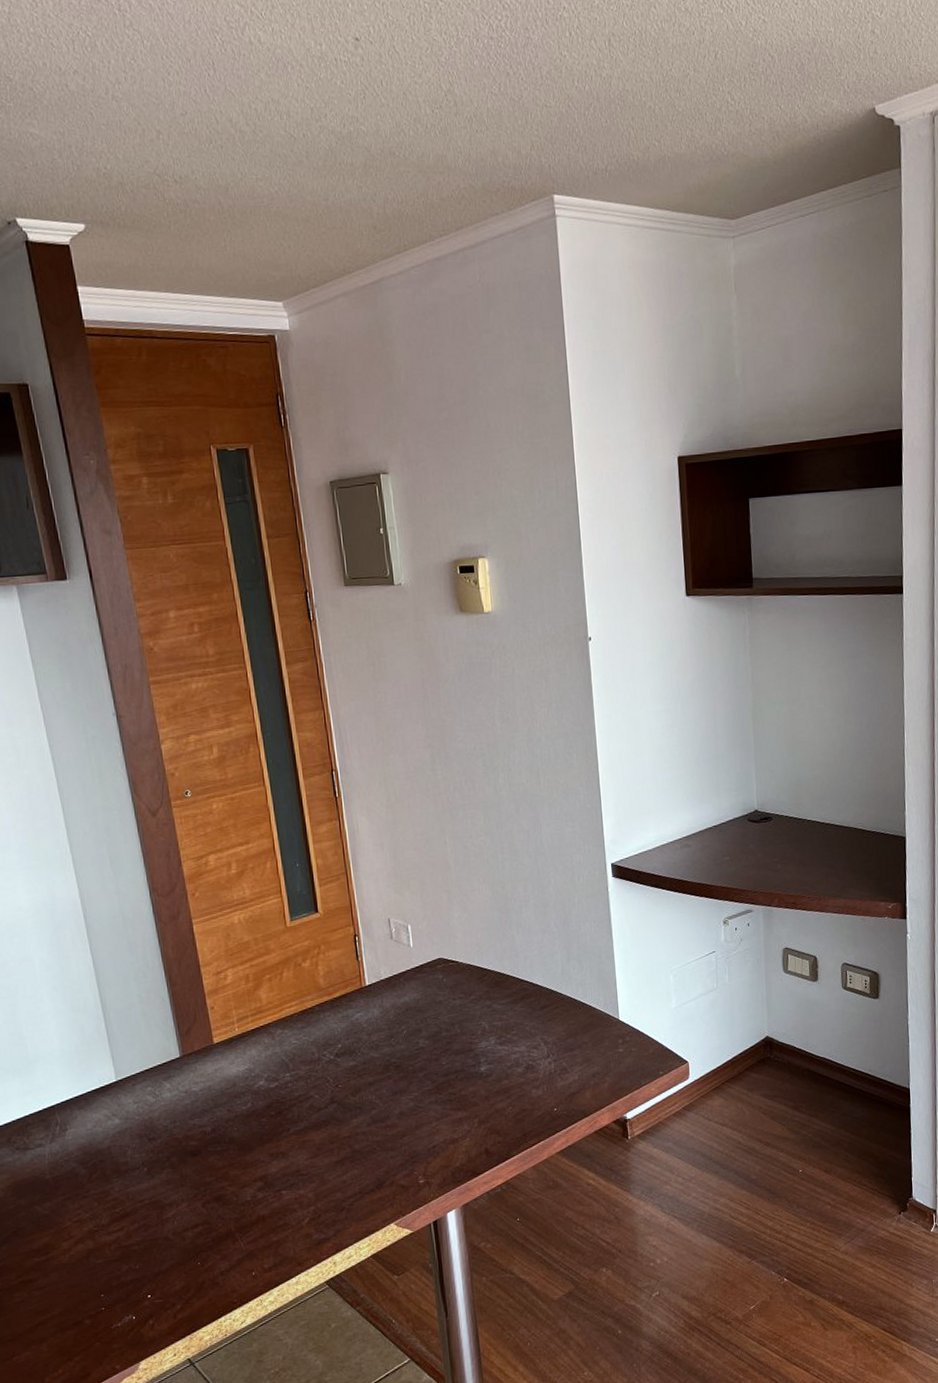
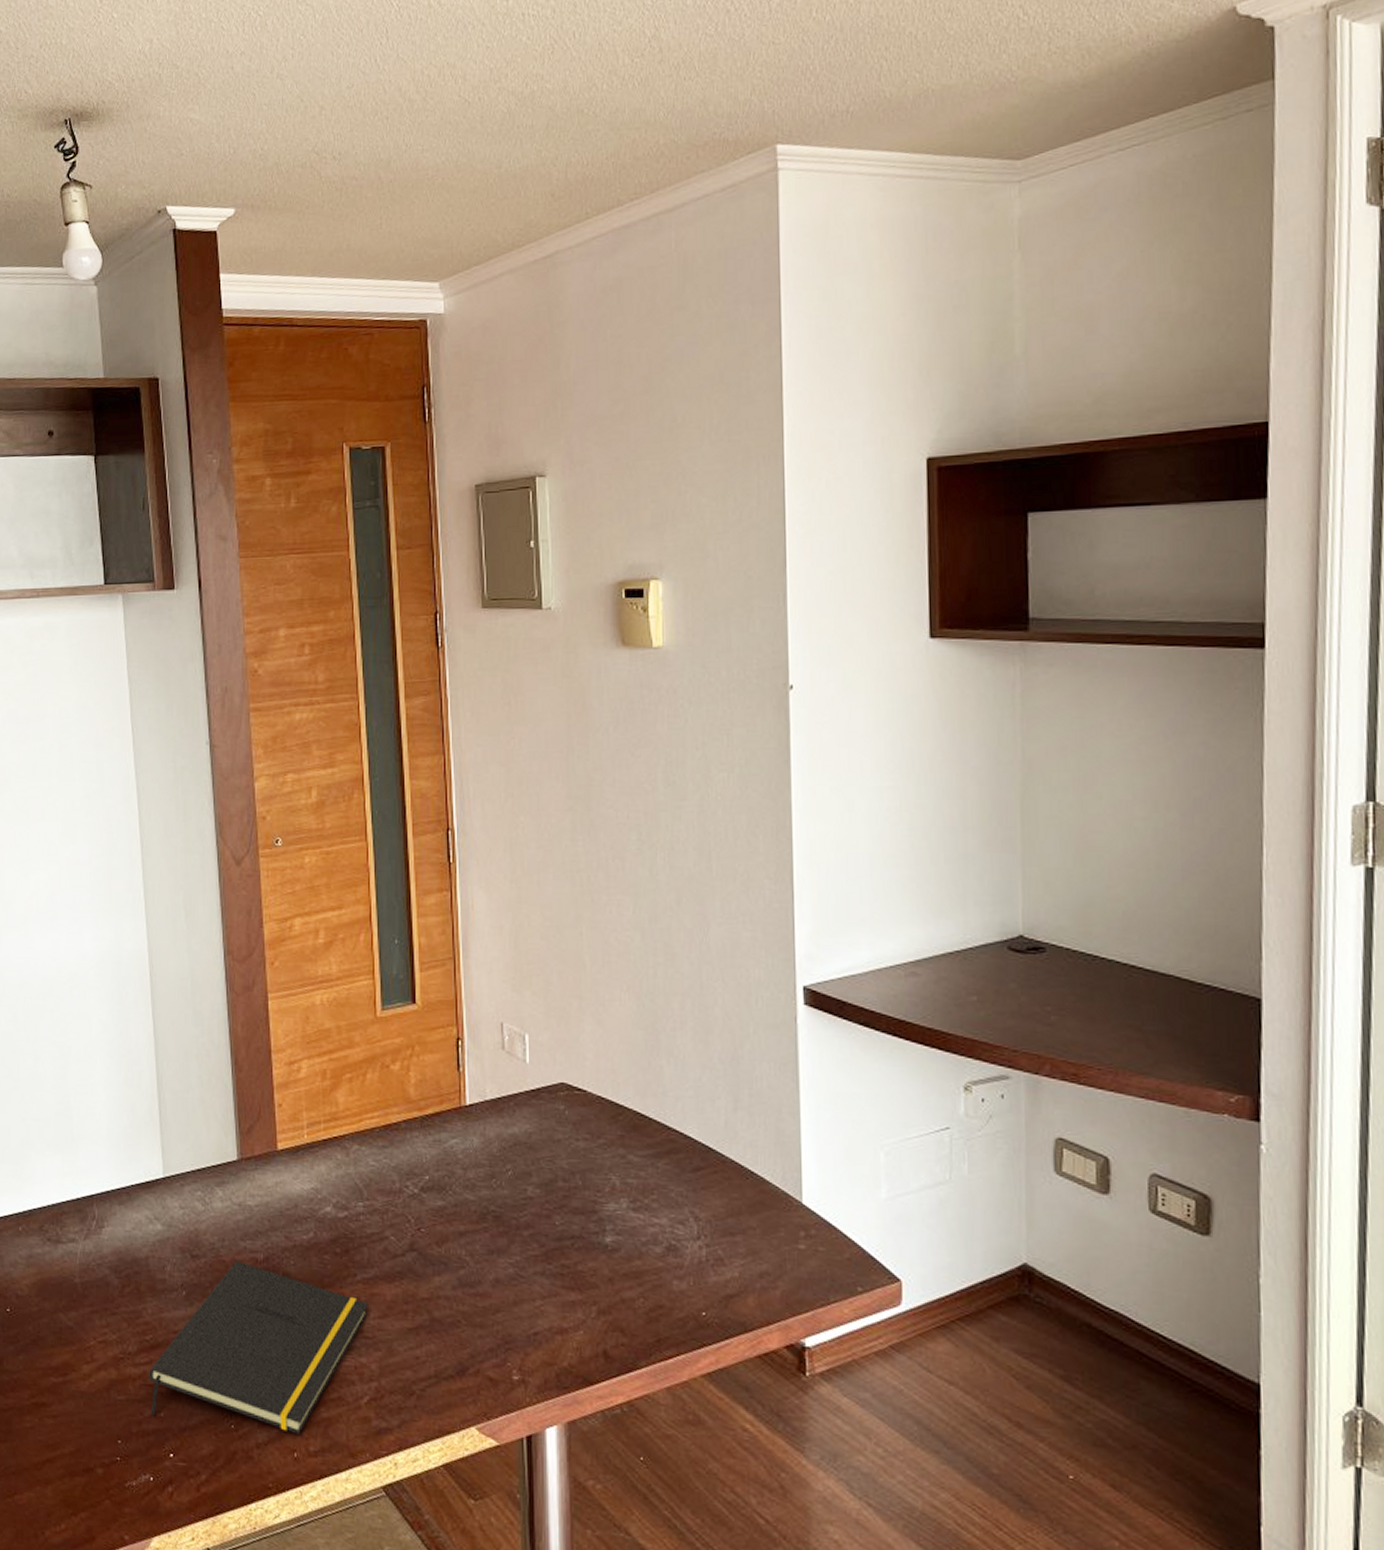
notepad: none [122,1135,302,1270] -> present [149,1260,368,1434]

